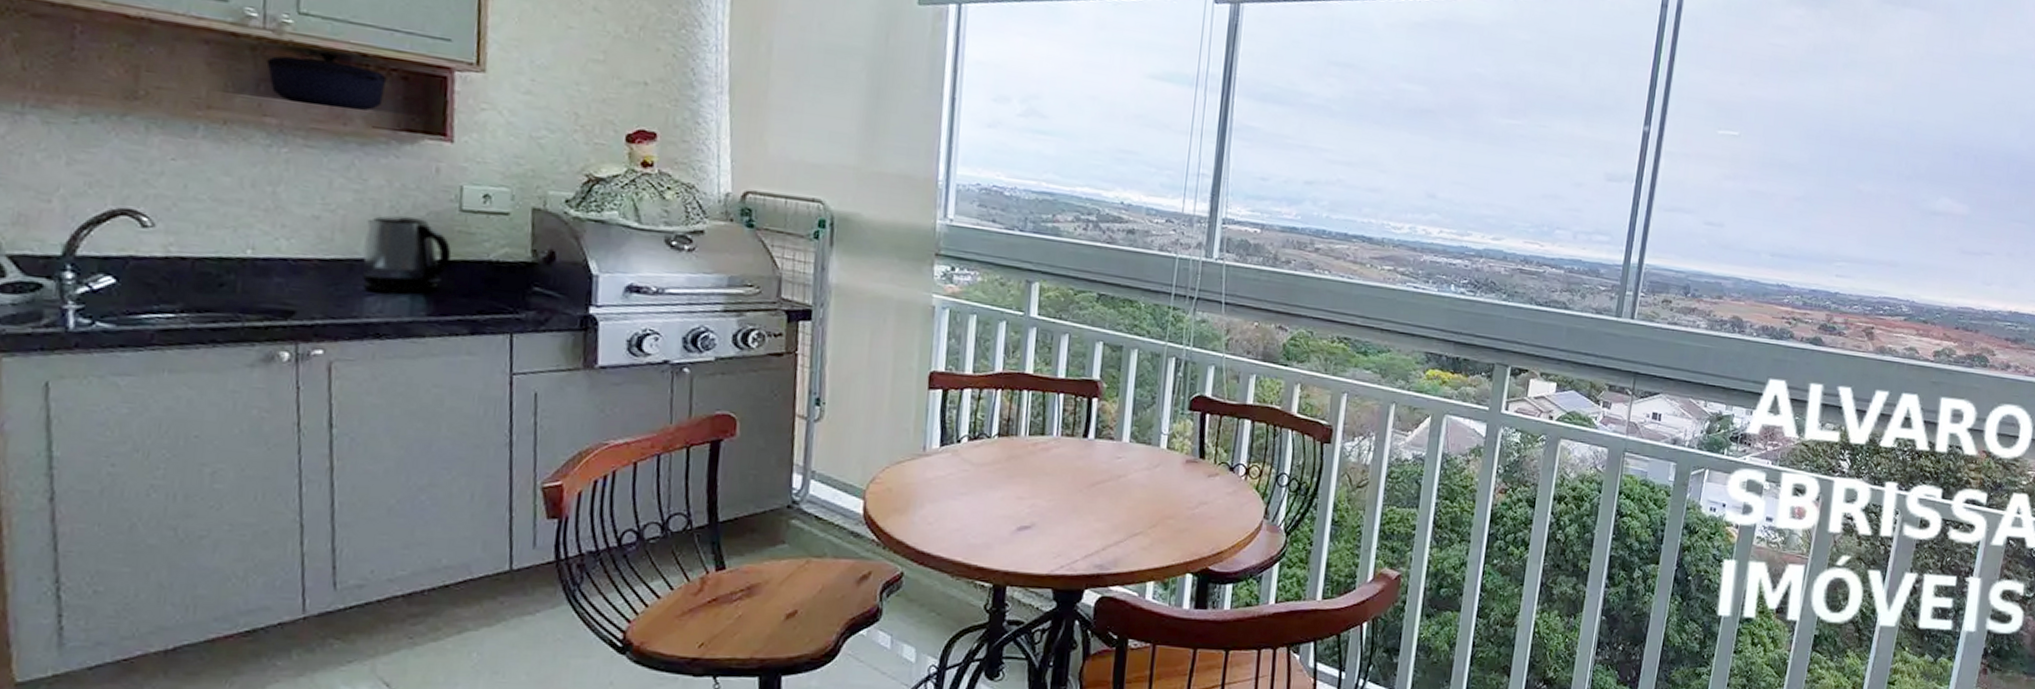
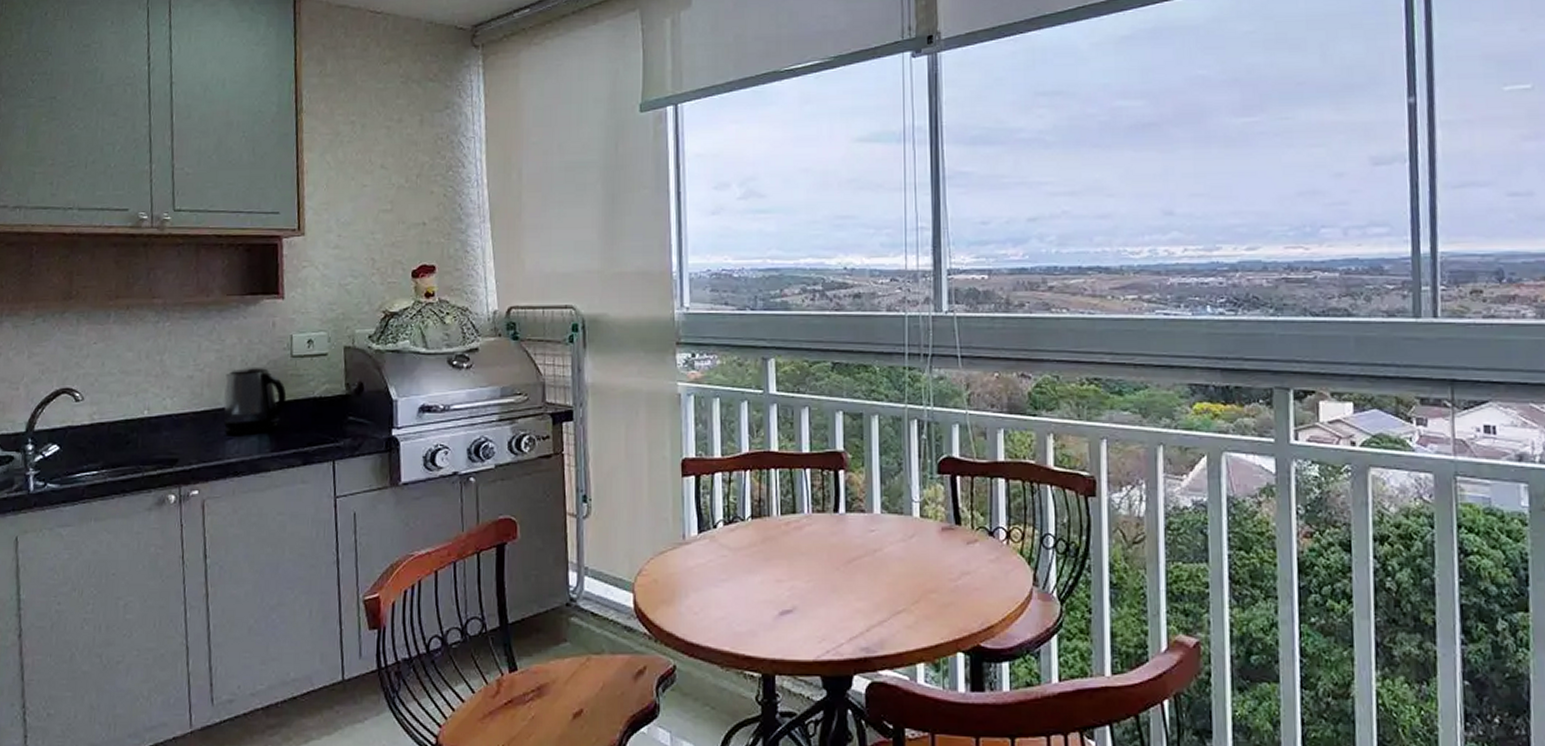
cooking pot: present [266,50,387,112] -> none [154,237,236,284]

